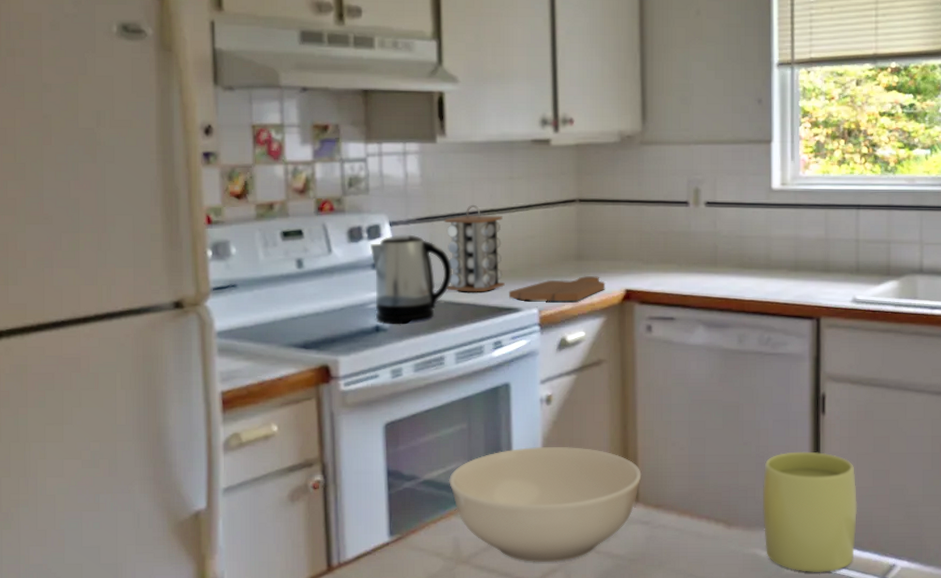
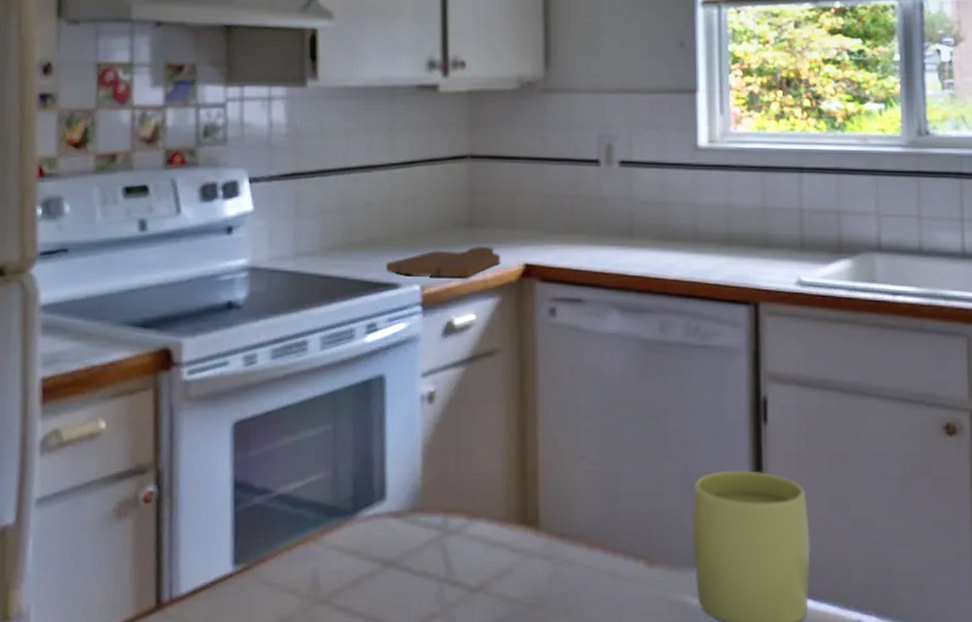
kettle: present [369,234,452,324] -> none [225,193,320,300]
spice rack: present [443,204,505,293] -> none [312,159,382,265]
bowl: present [448,446,642,563] -> none [307,455,543,606]

